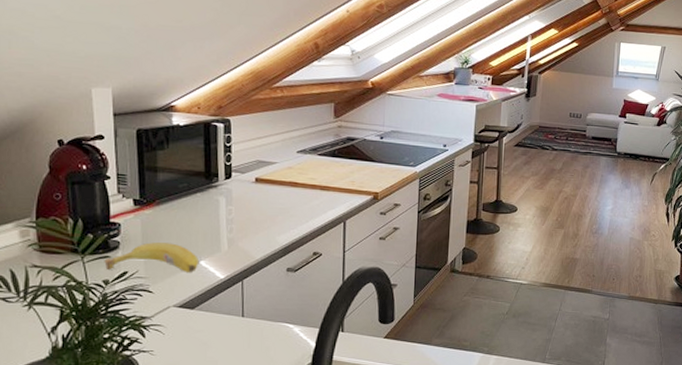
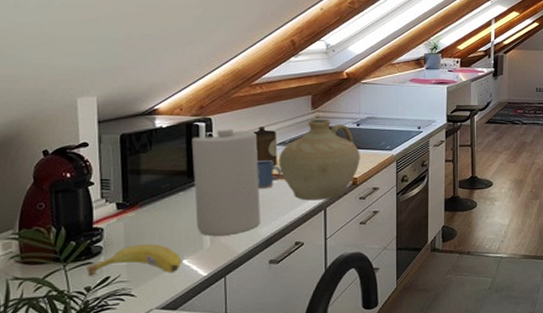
paper towel holder: none [209,131,279,240] -> present [191,129,260,236]
canister: none [272,132,298,173] -> present [252,127,277,165]
mug: none [276,166,302,196] -> present [257,159,282,189]
ceramic jug: none [298,128,383,212] -> present [278,119,360,201]

